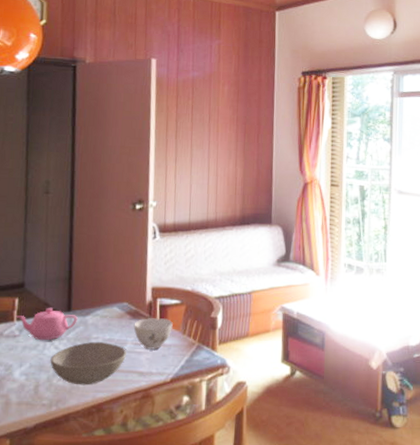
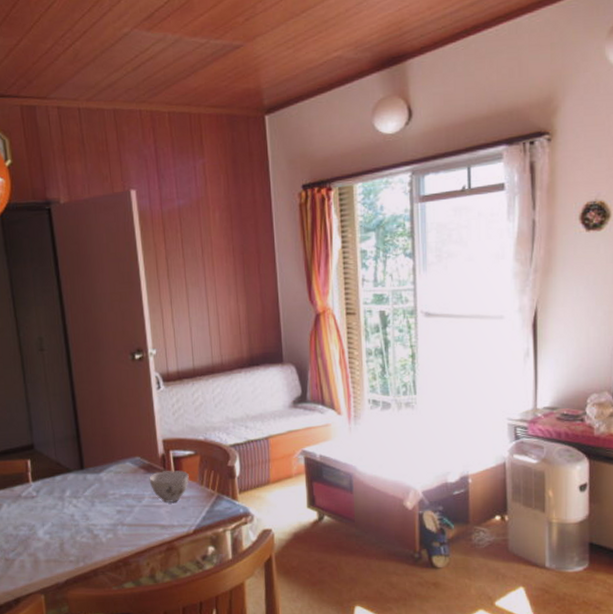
teapot: present [16,307,78,341] -> none [31,466,92,500]
bowl: present [50,342,126,386] -> none [71,498,145,541]

